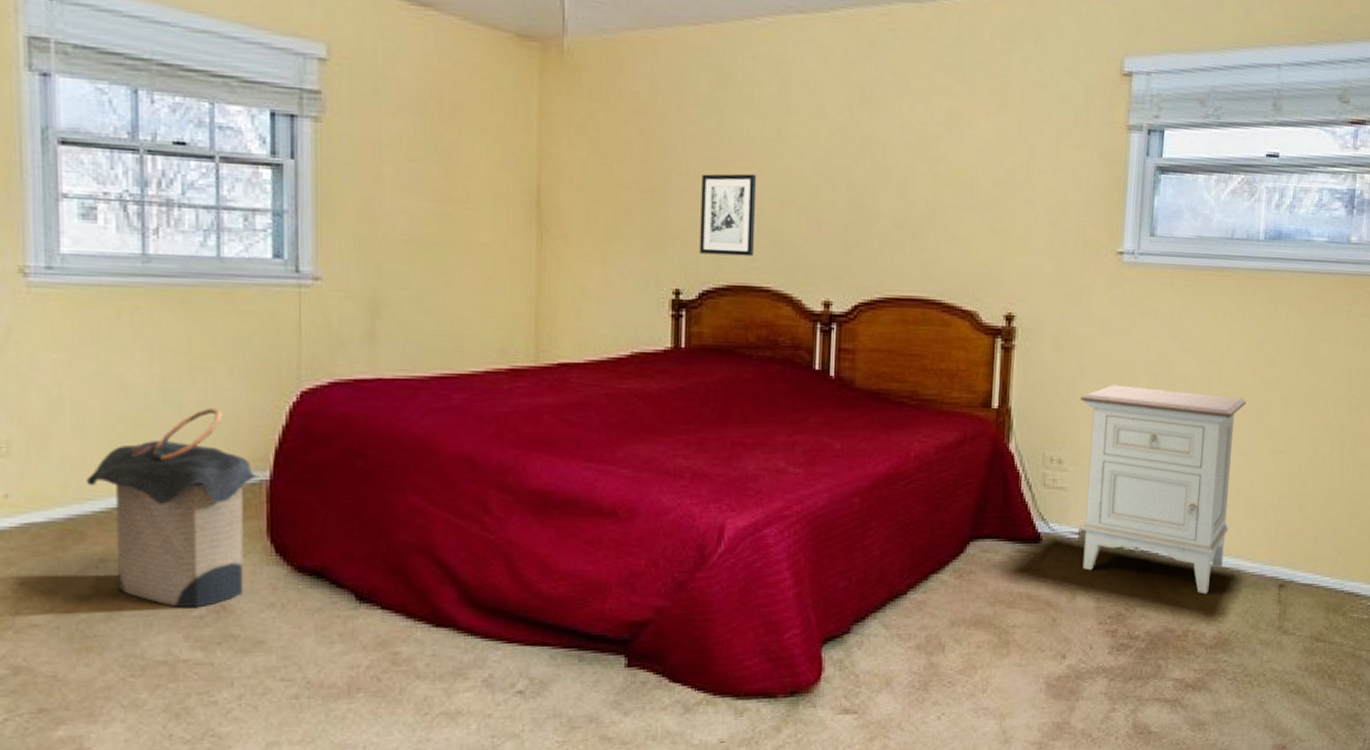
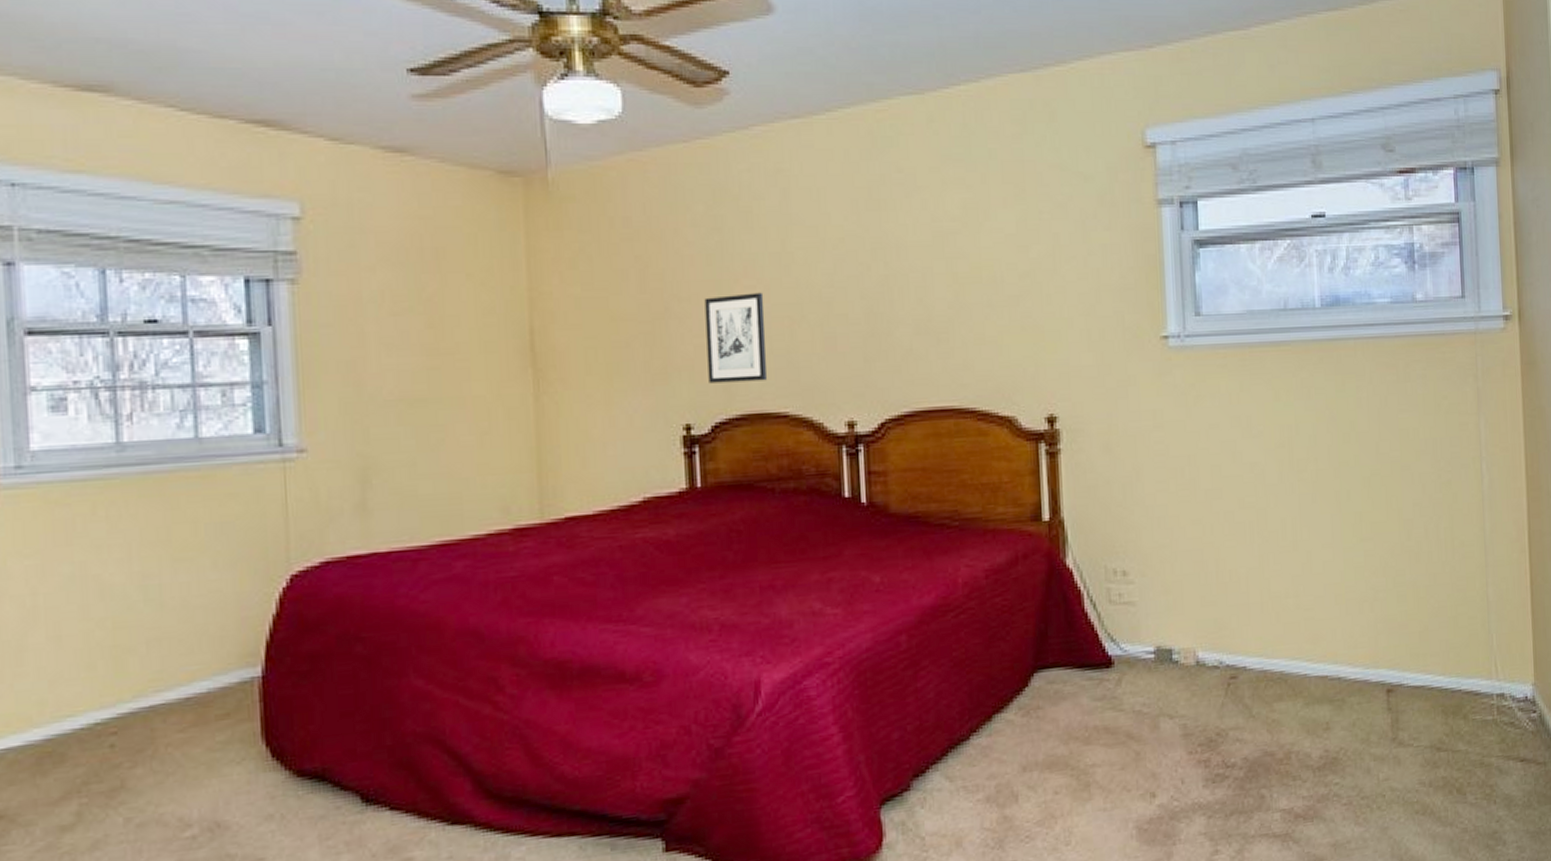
laundry hamper: present [87,407,261,608] -> none [65,602,252,829]
nightstand: present [1080,385,1247,594] -> none [1139,481,1324,709]

